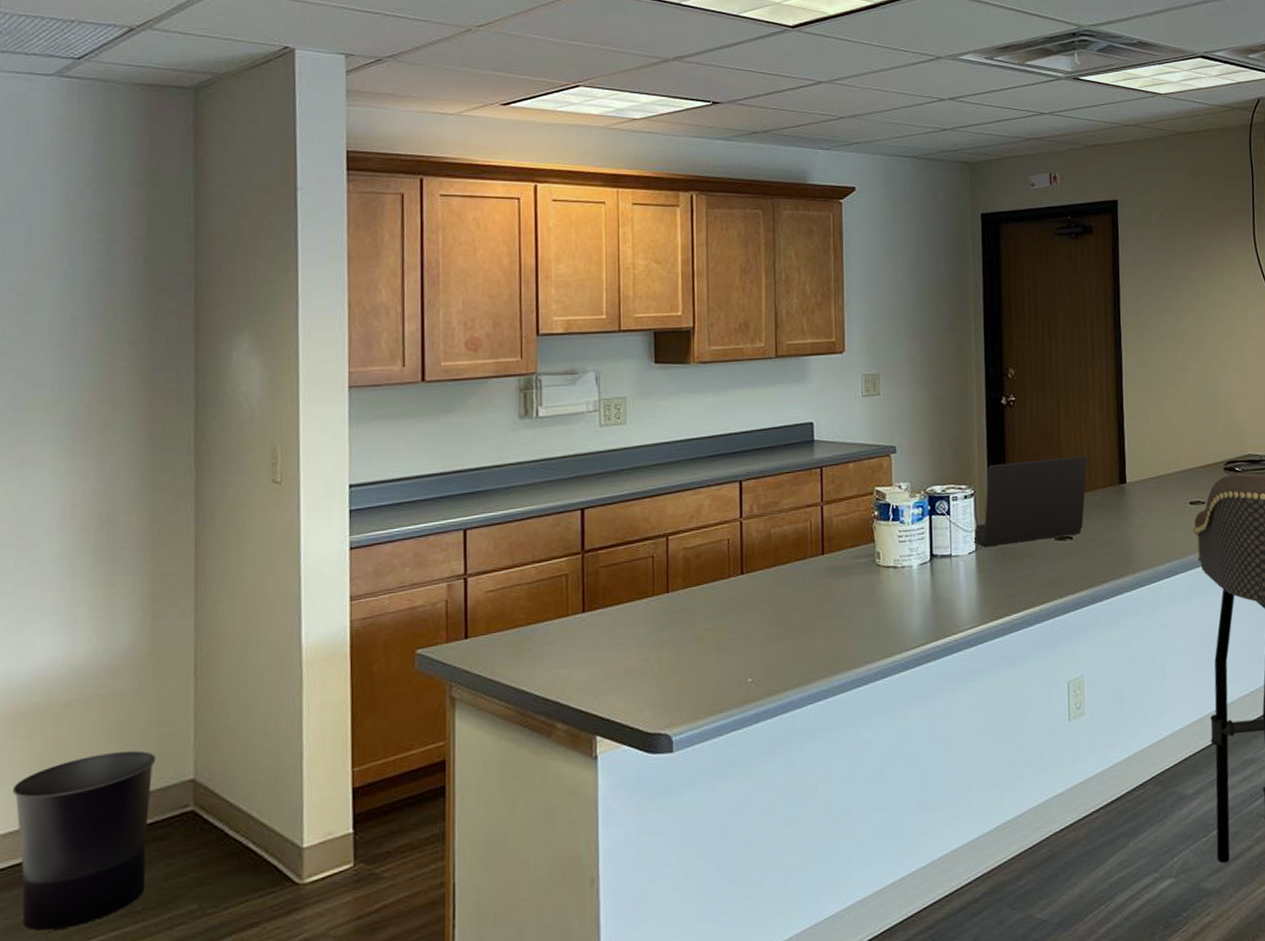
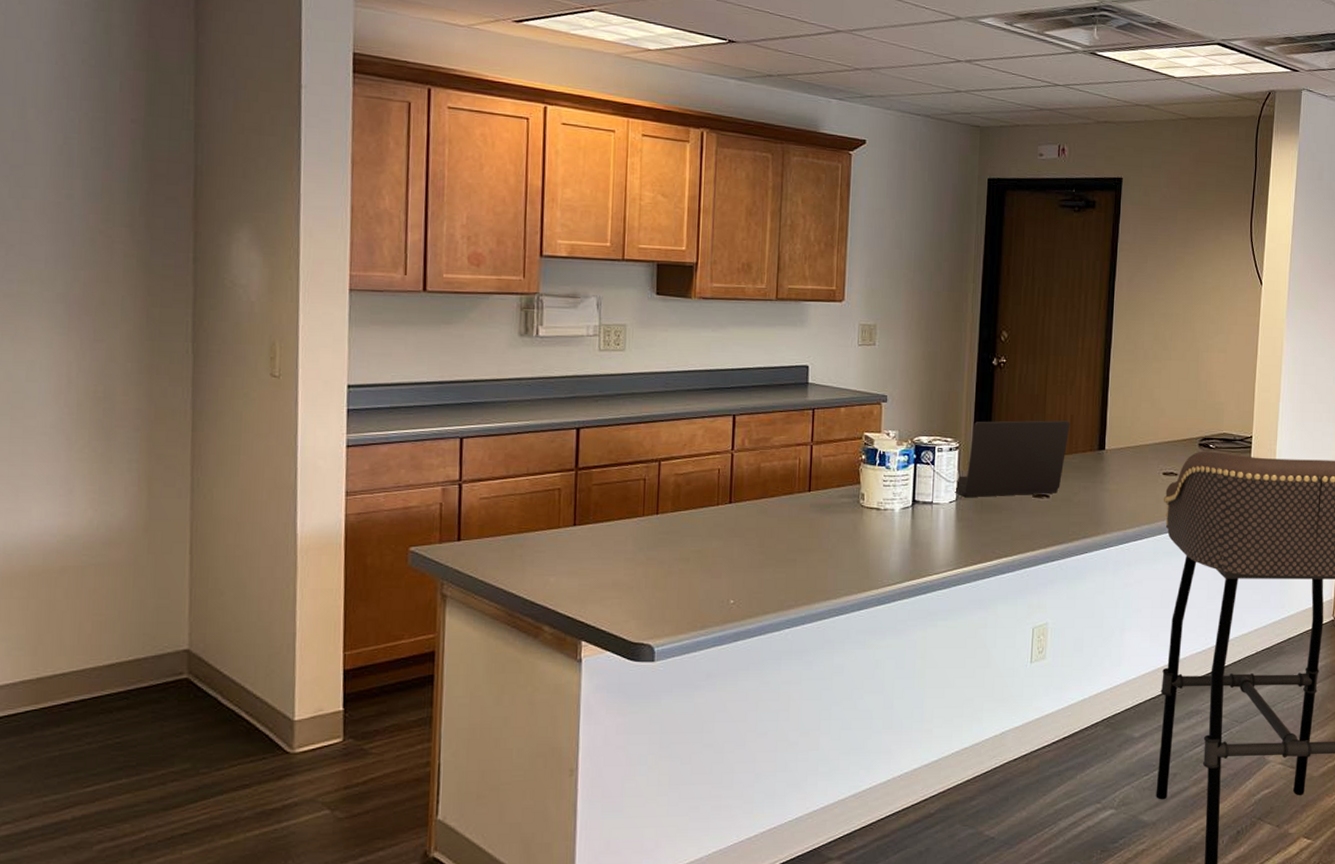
waste bin: present [12,750,156,931] -> none [8,618,151,776]

